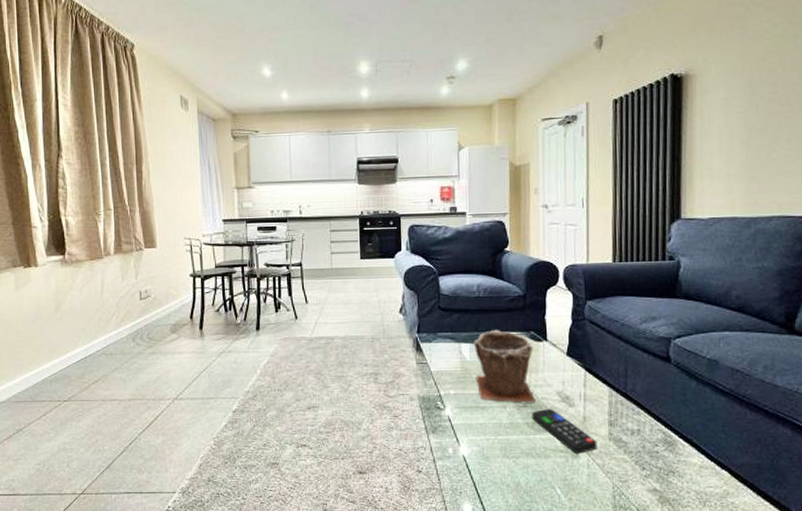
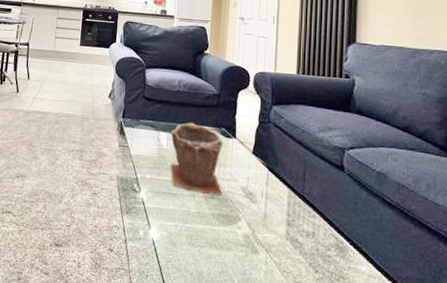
remote control: present [531,408,598,454] -> none [217,202,276,250]

